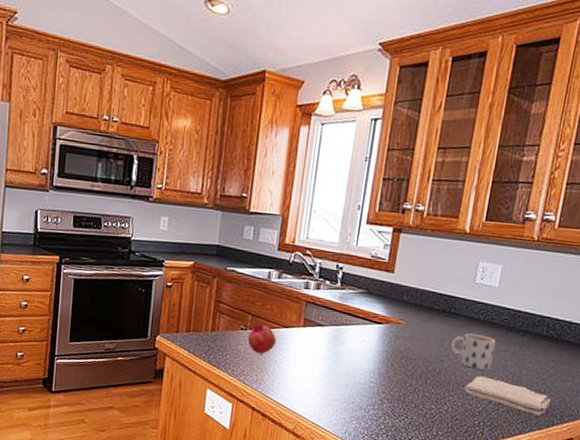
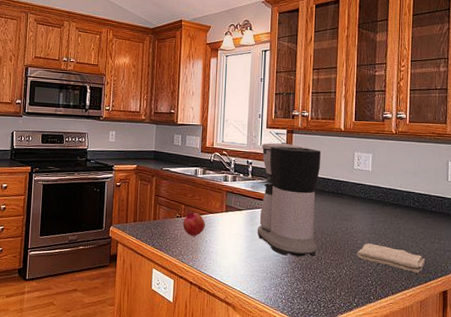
coffee maker: none [340,243,436,387] -> present [257,143,322,257]
mug: present [450,333,496,371] -> none [342,209,376,239]

